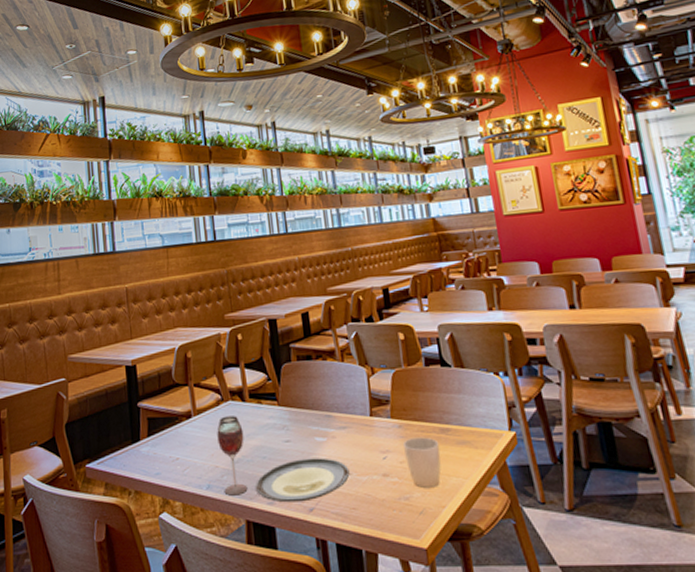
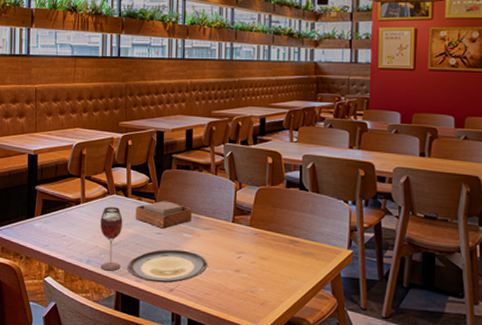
napkin holder: none [256,400,323,435] -> present [135,200,192,229]
cup: present [402,437,442,488] -> none [256,244,287,286]

